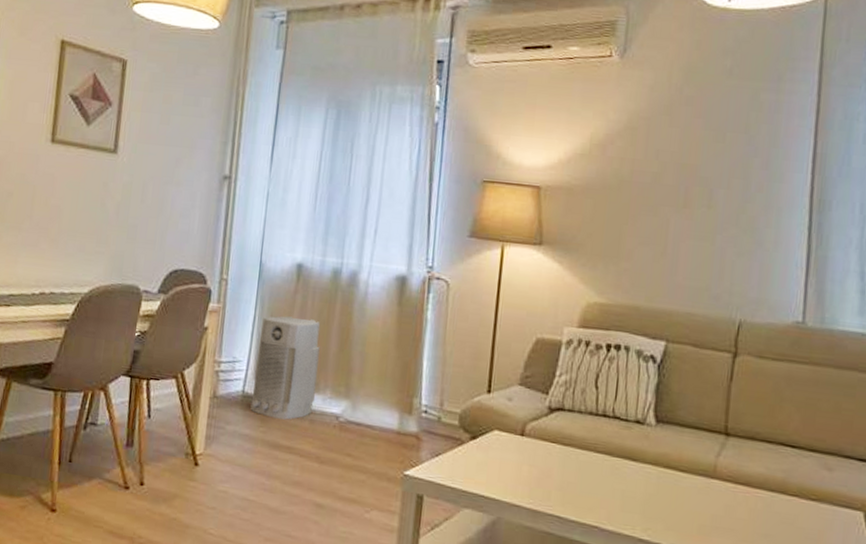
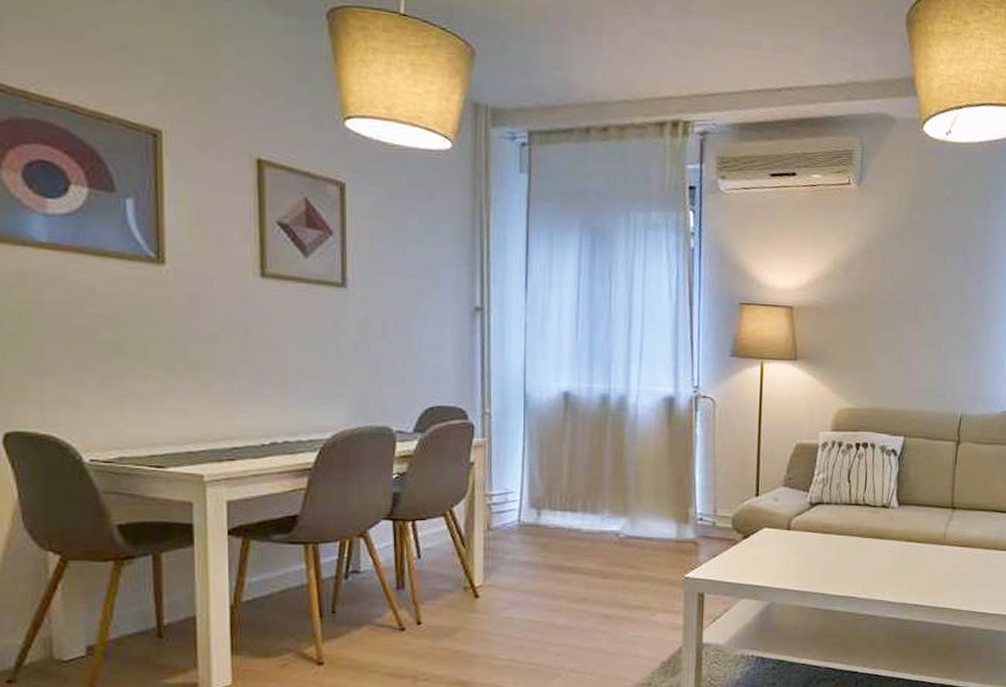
air purifier: present [250,316,321,420] -> none [528,444,594,543]

